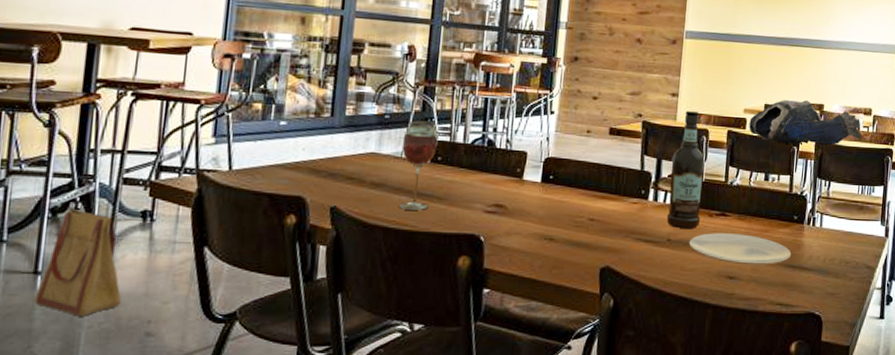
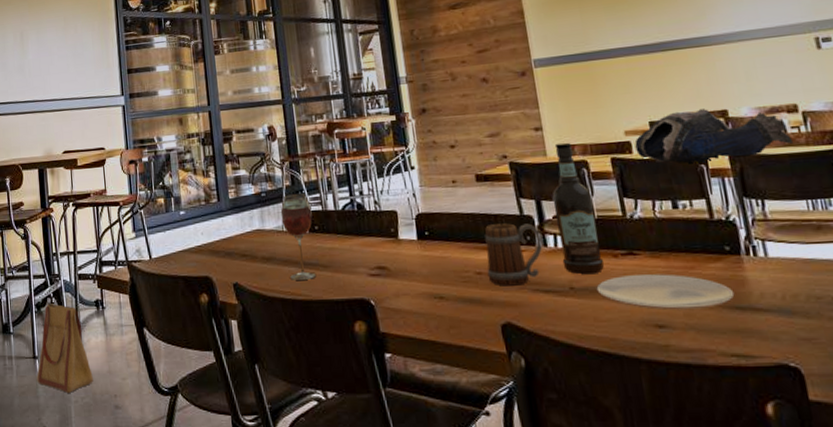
beer mug: none [599,176,655,234] -> present [485,223,543,286]

